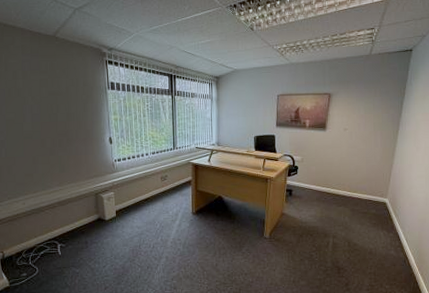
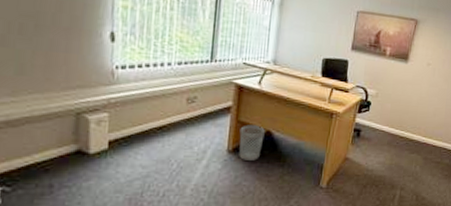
wastebasket: none [199,192,217,219] -> present [239,125,265,160]

